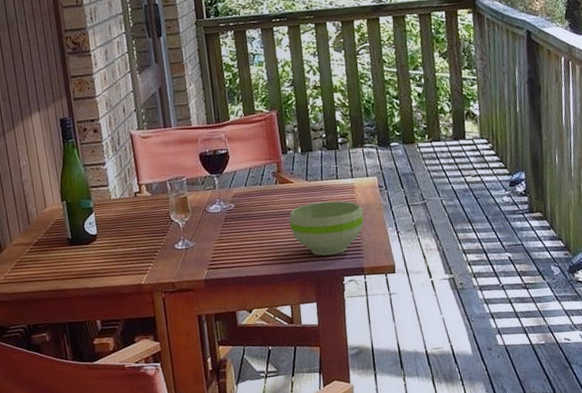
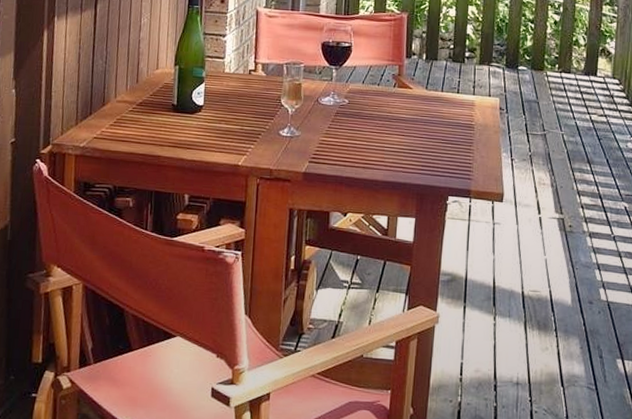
bowl: present [289,200,364,256] -> none [401,113,479,171]

